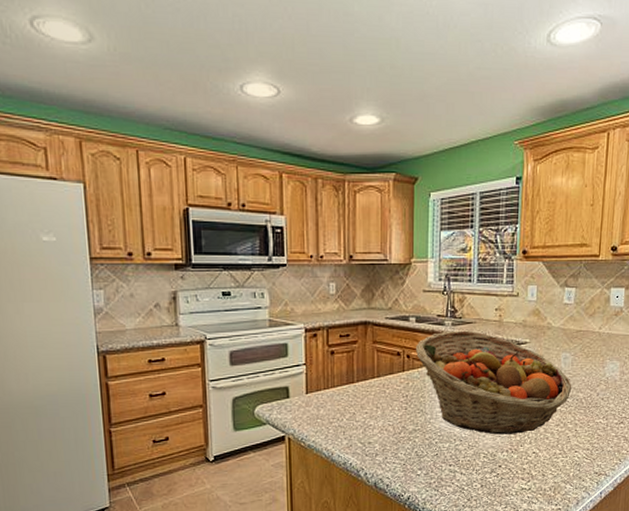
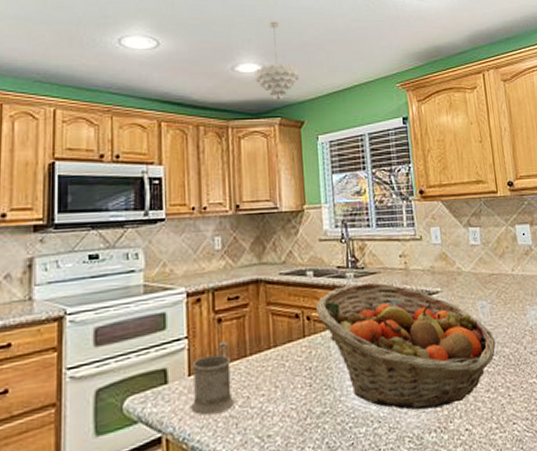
mug: none [308,369,343,424] -> present [191,341,235,416]
pendant light: none [372,68,418,155] -> present [254,21,300,100]

